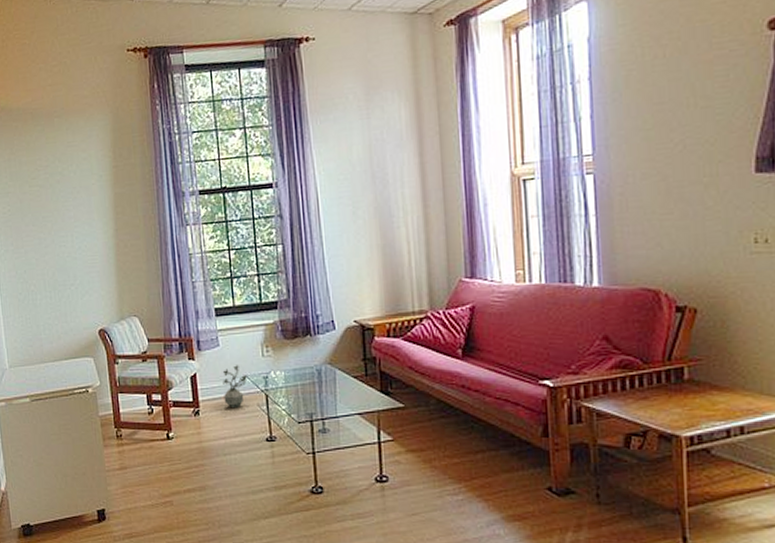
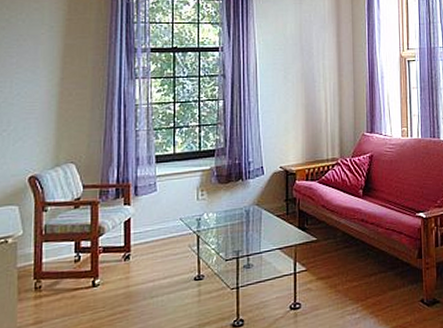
potted plant: present [223,365,247,409] -> none [156,209,181,251]

